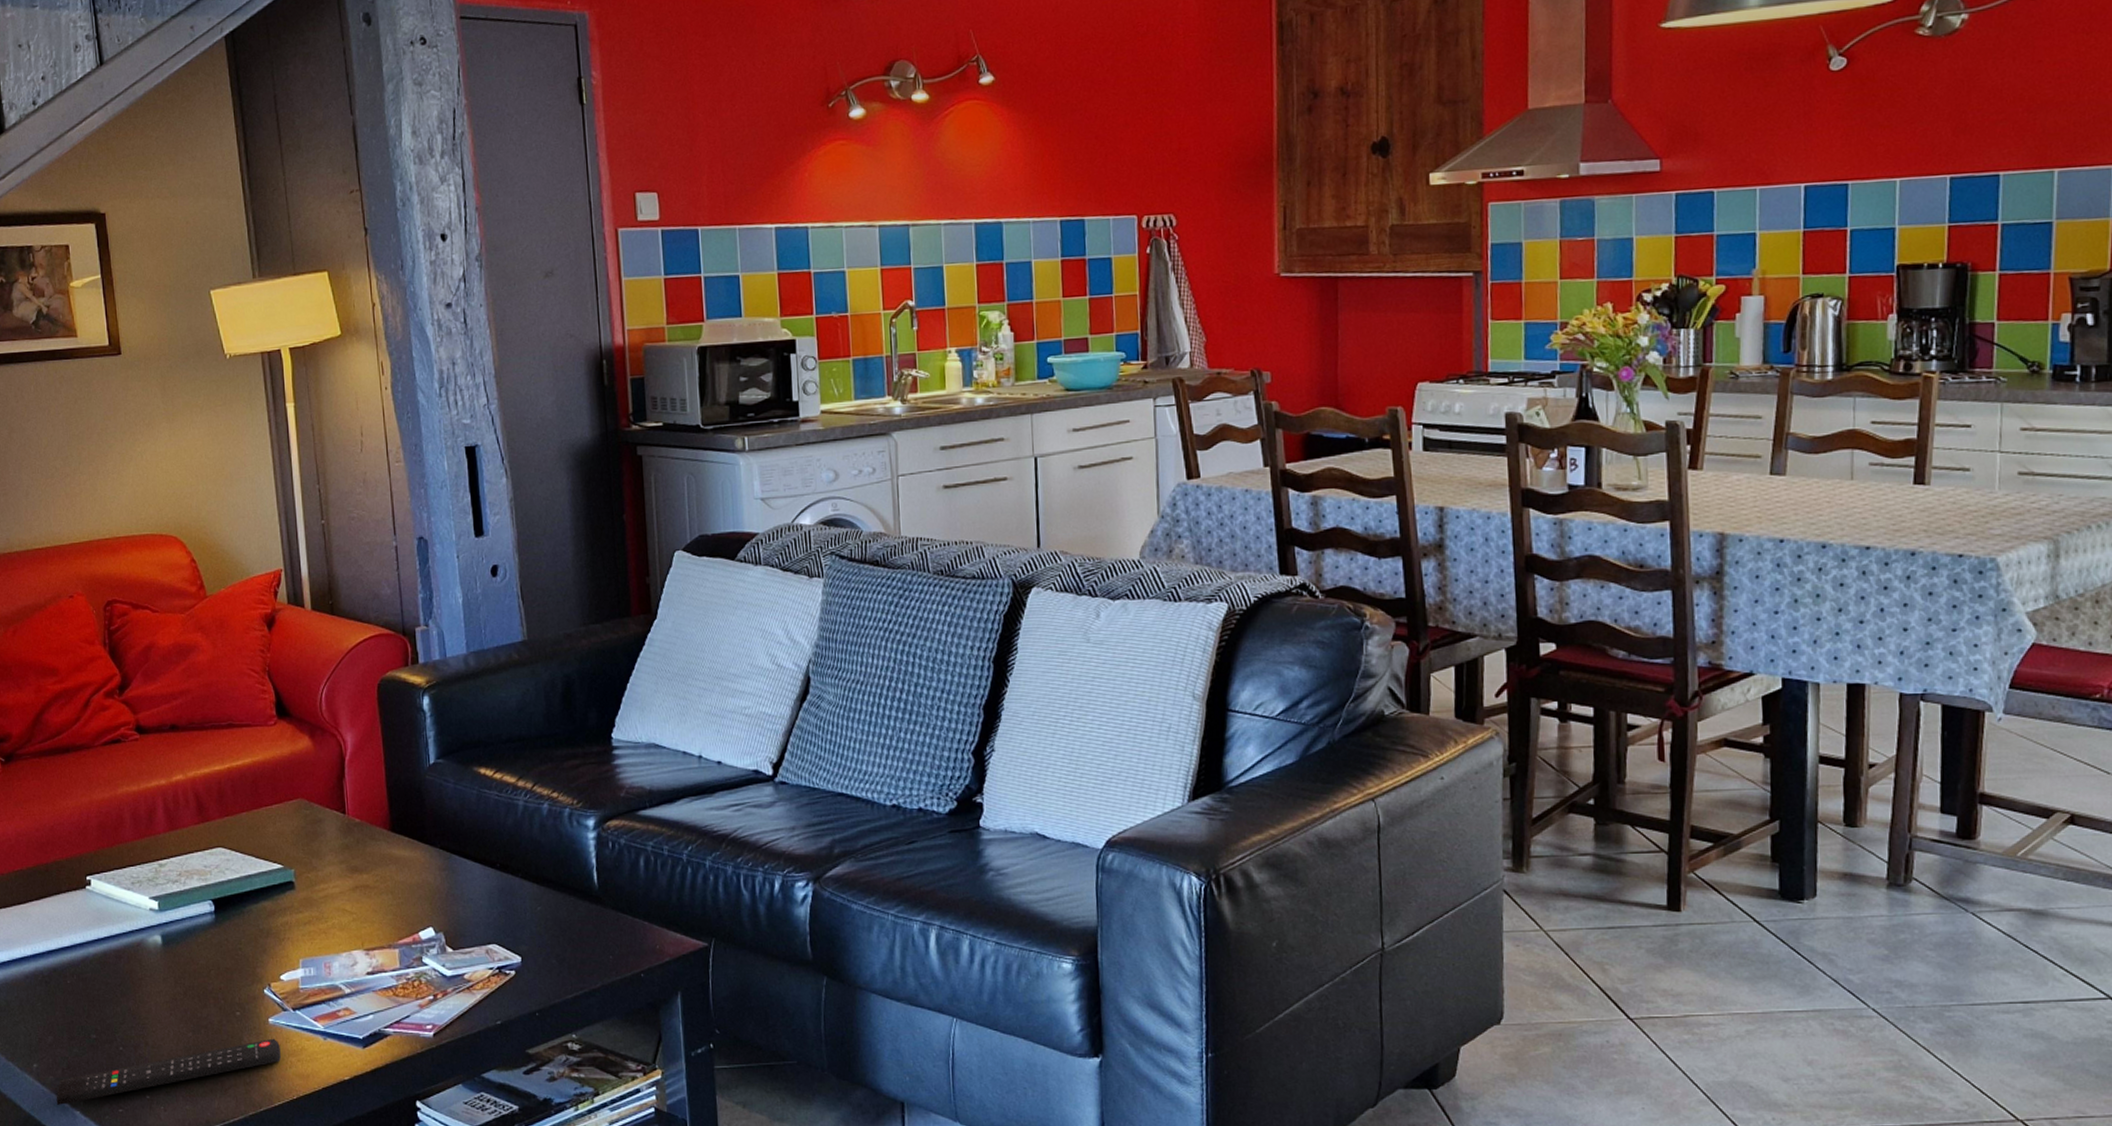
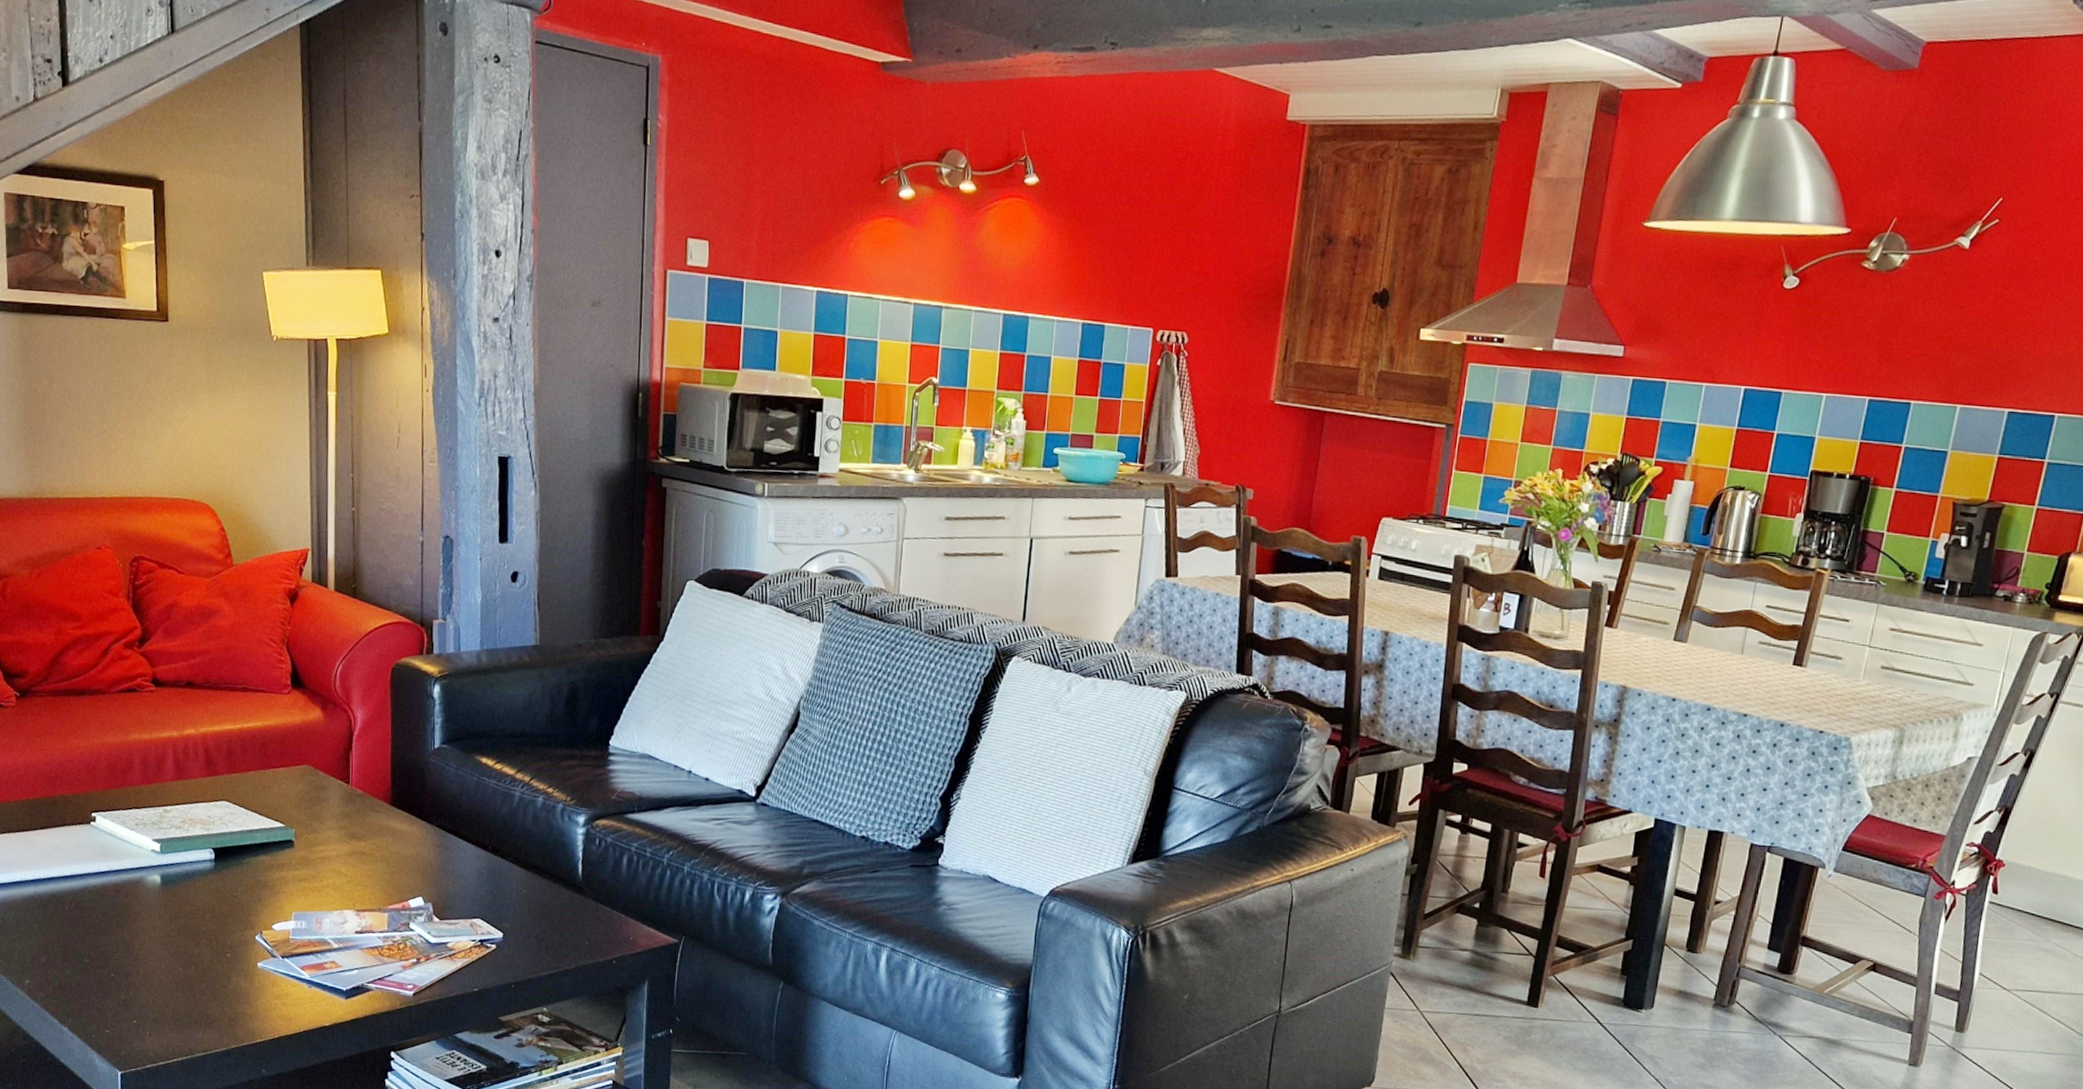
remote control: present [56,1038,281,1105] -> none [45,981,266,1020]

